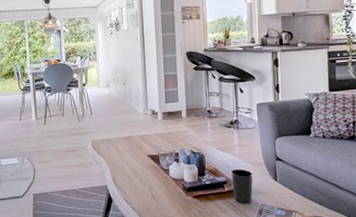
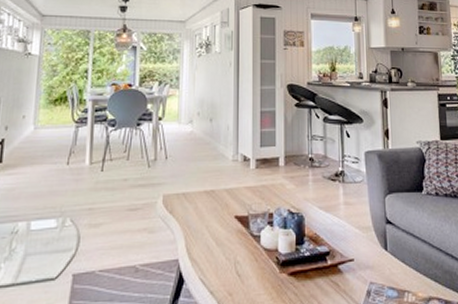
cup: present [230,169,253,203] -> none [334,235,360,282]

